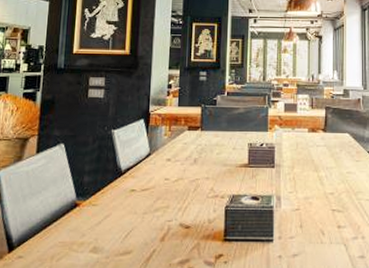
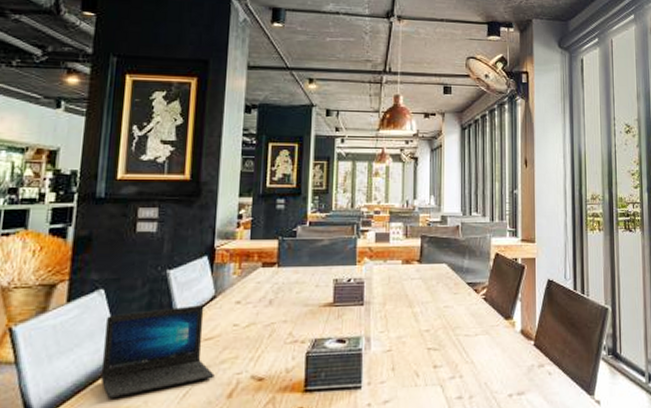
laptop: none [62,161,150,234] -> present [100,305,215,398]

